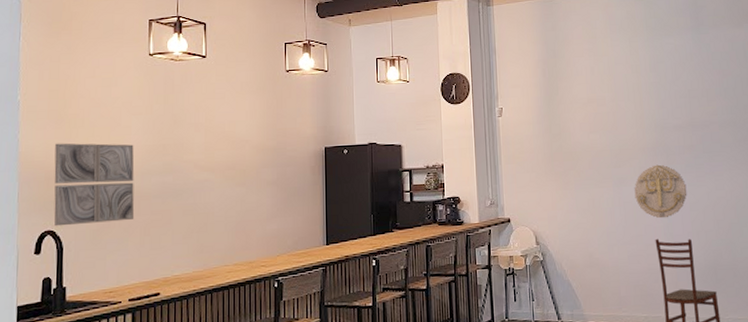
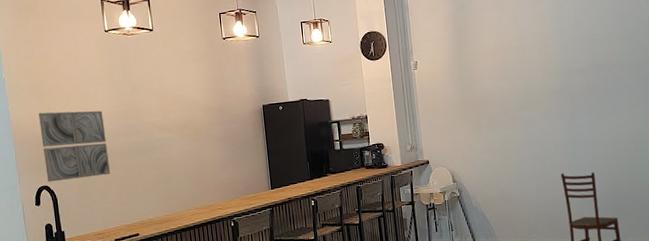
wall decoration: present [634,164,687,219] -> none [540,106,590,155]

